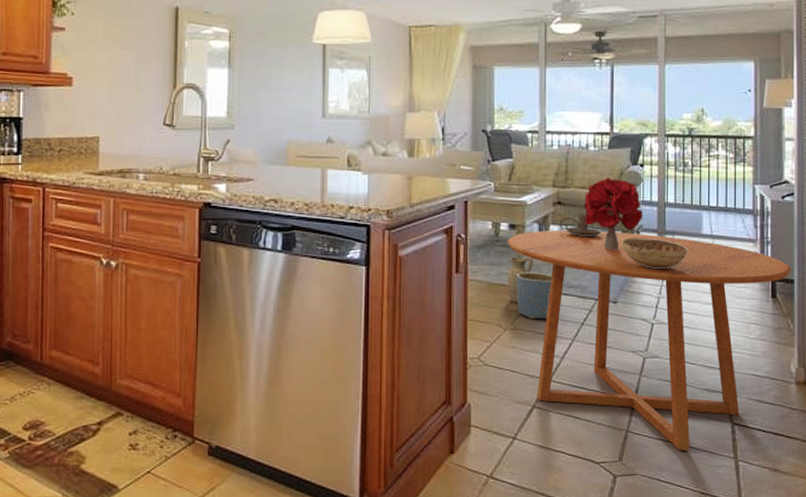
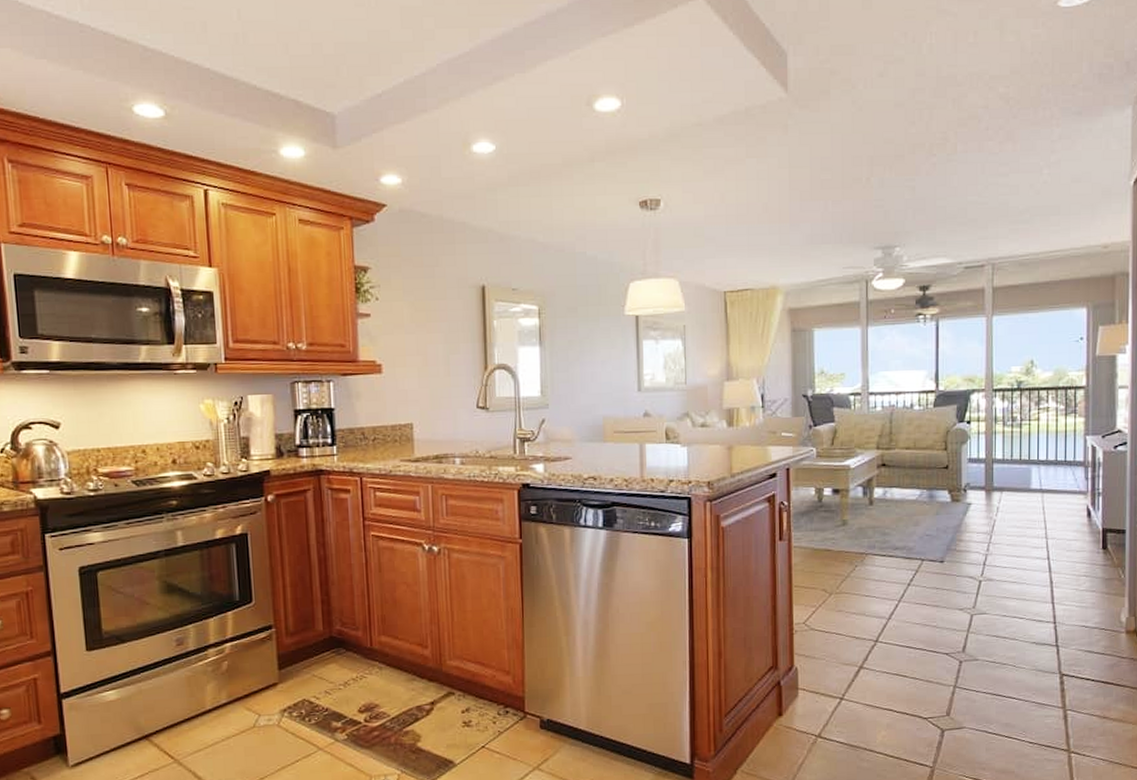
dining table: present [507,230,792,452] -> none [830,491,1124,704]
ceramic jug: present [507,256,534,303] -> none [832,520,859,567]
planter: present [516,272,553,320] -> none [841,535,878,583]
candle holder: present [559,214,601,237] -> none [884,475,927,498]
bouquet: present [583,177,643,250] -> none [908,436,970,510]
decorative bowl: present [621,238,688,270] -> none [948,496,1017,527]

